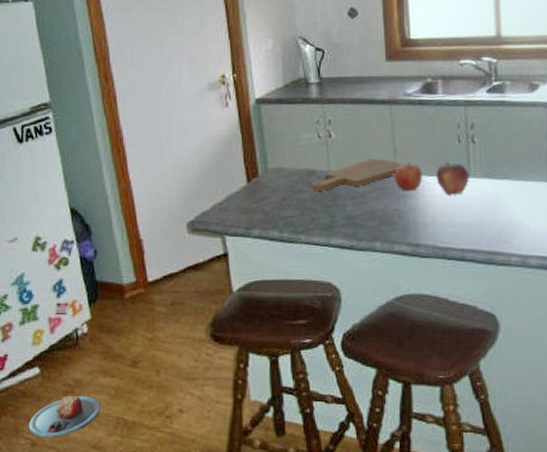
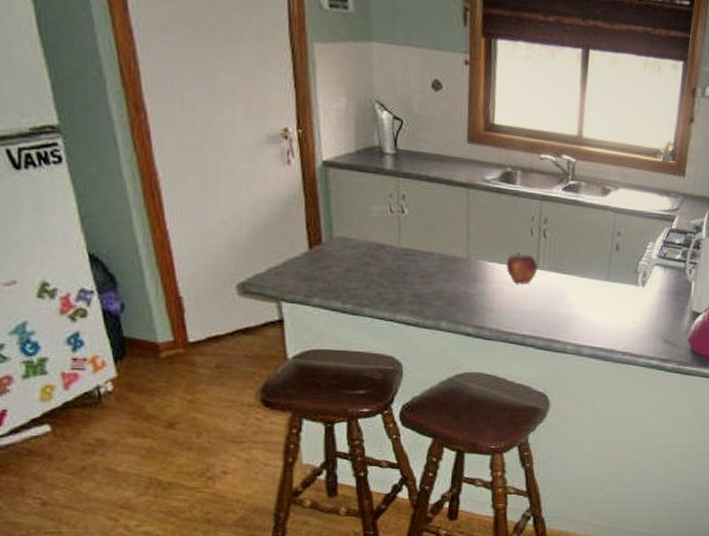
pet bowl: present [28,395,101,438] -> none [37,454,129,497]
cutting board: present [311,158,402,191] -> none [380,239,474,267]
fruit: present [394,161,423,191] -> none [466,247,494,276]

